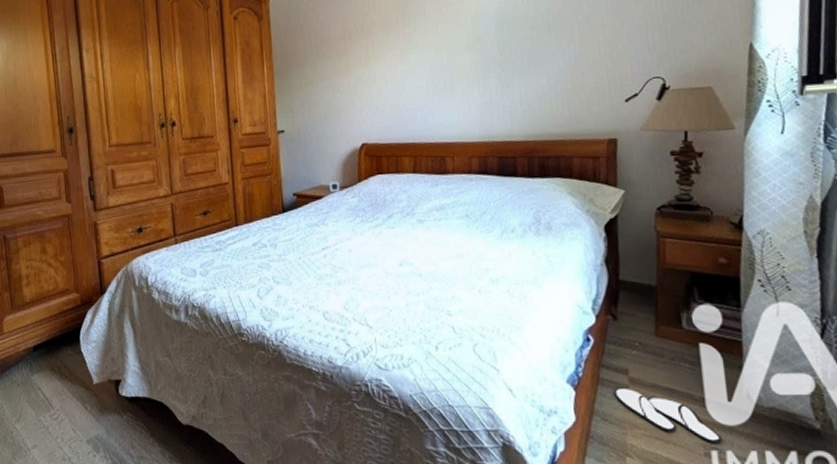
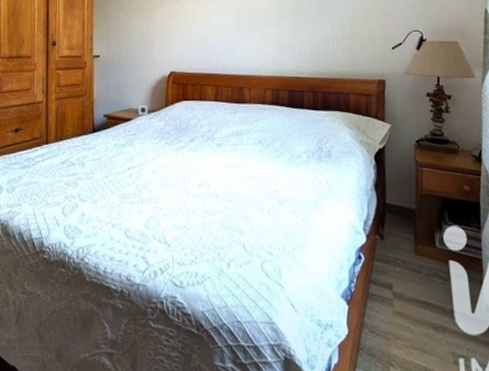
slippers: present [613,387,723,444] -> none [380,301,468,353]

